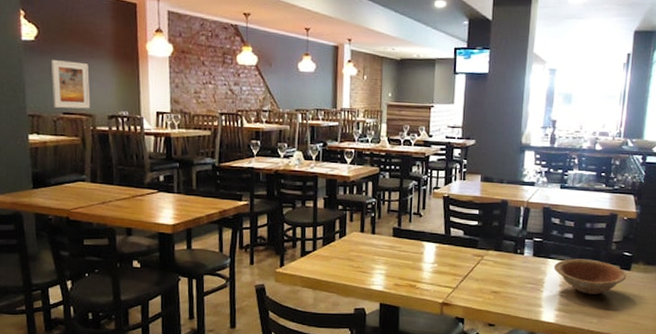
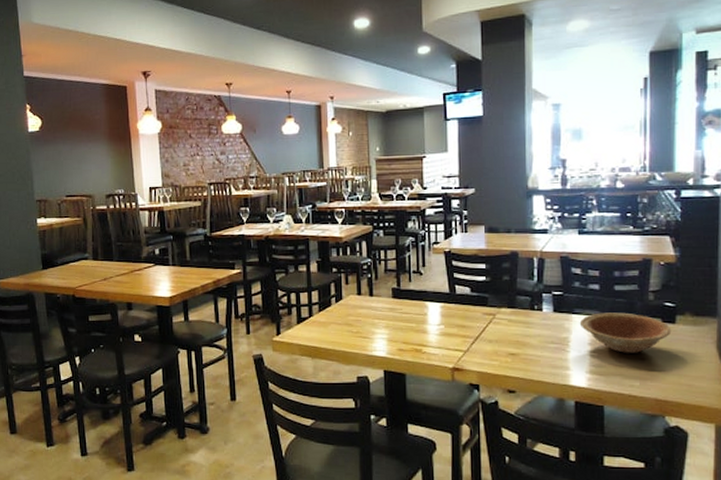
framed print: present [50,60,91,109] -> none [53,146,90,192]

